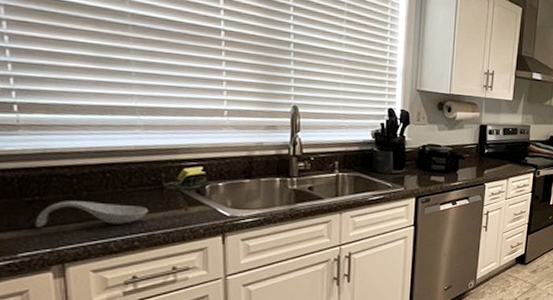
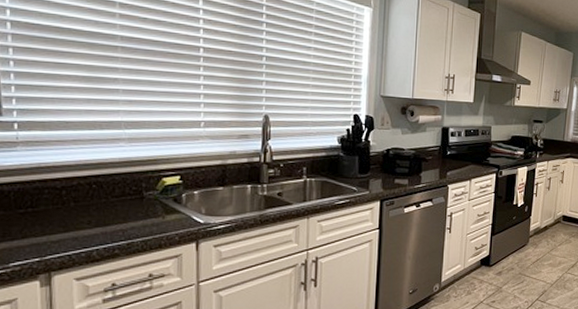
spoon rest: present [35,201,148,227] -> none [26,212,128,237]

